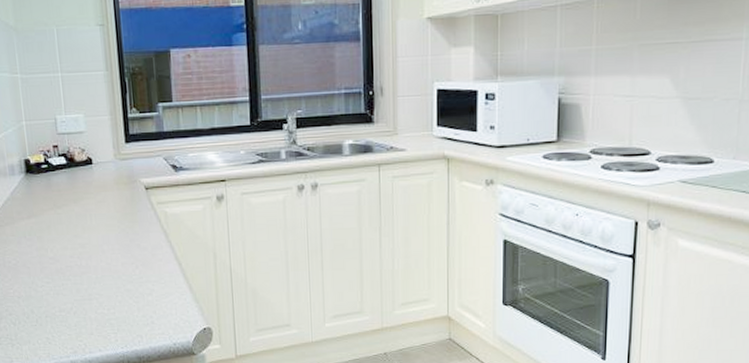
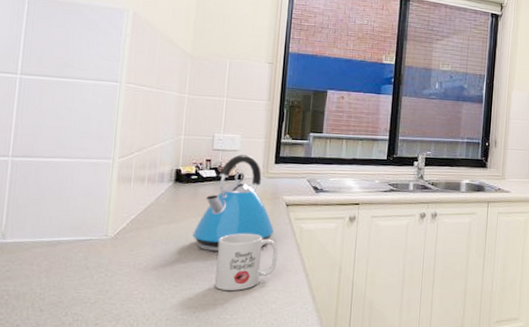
kettle: none [54,136,137,245] -> present [193,154,274,252]
mug: none [82,222,146,284] -> present [215,233,278,291]

